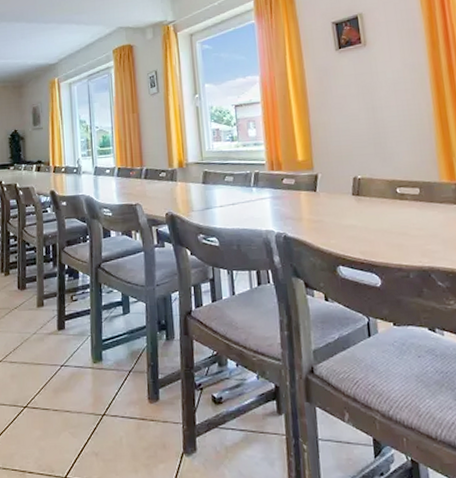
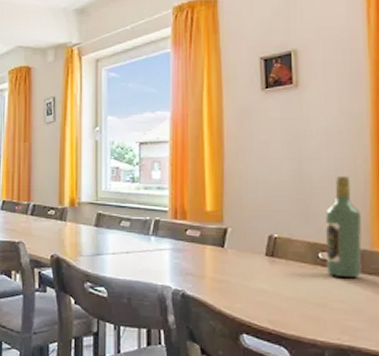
wine bottle: none [399,120,434,208] -> present [325,176,362,277]

